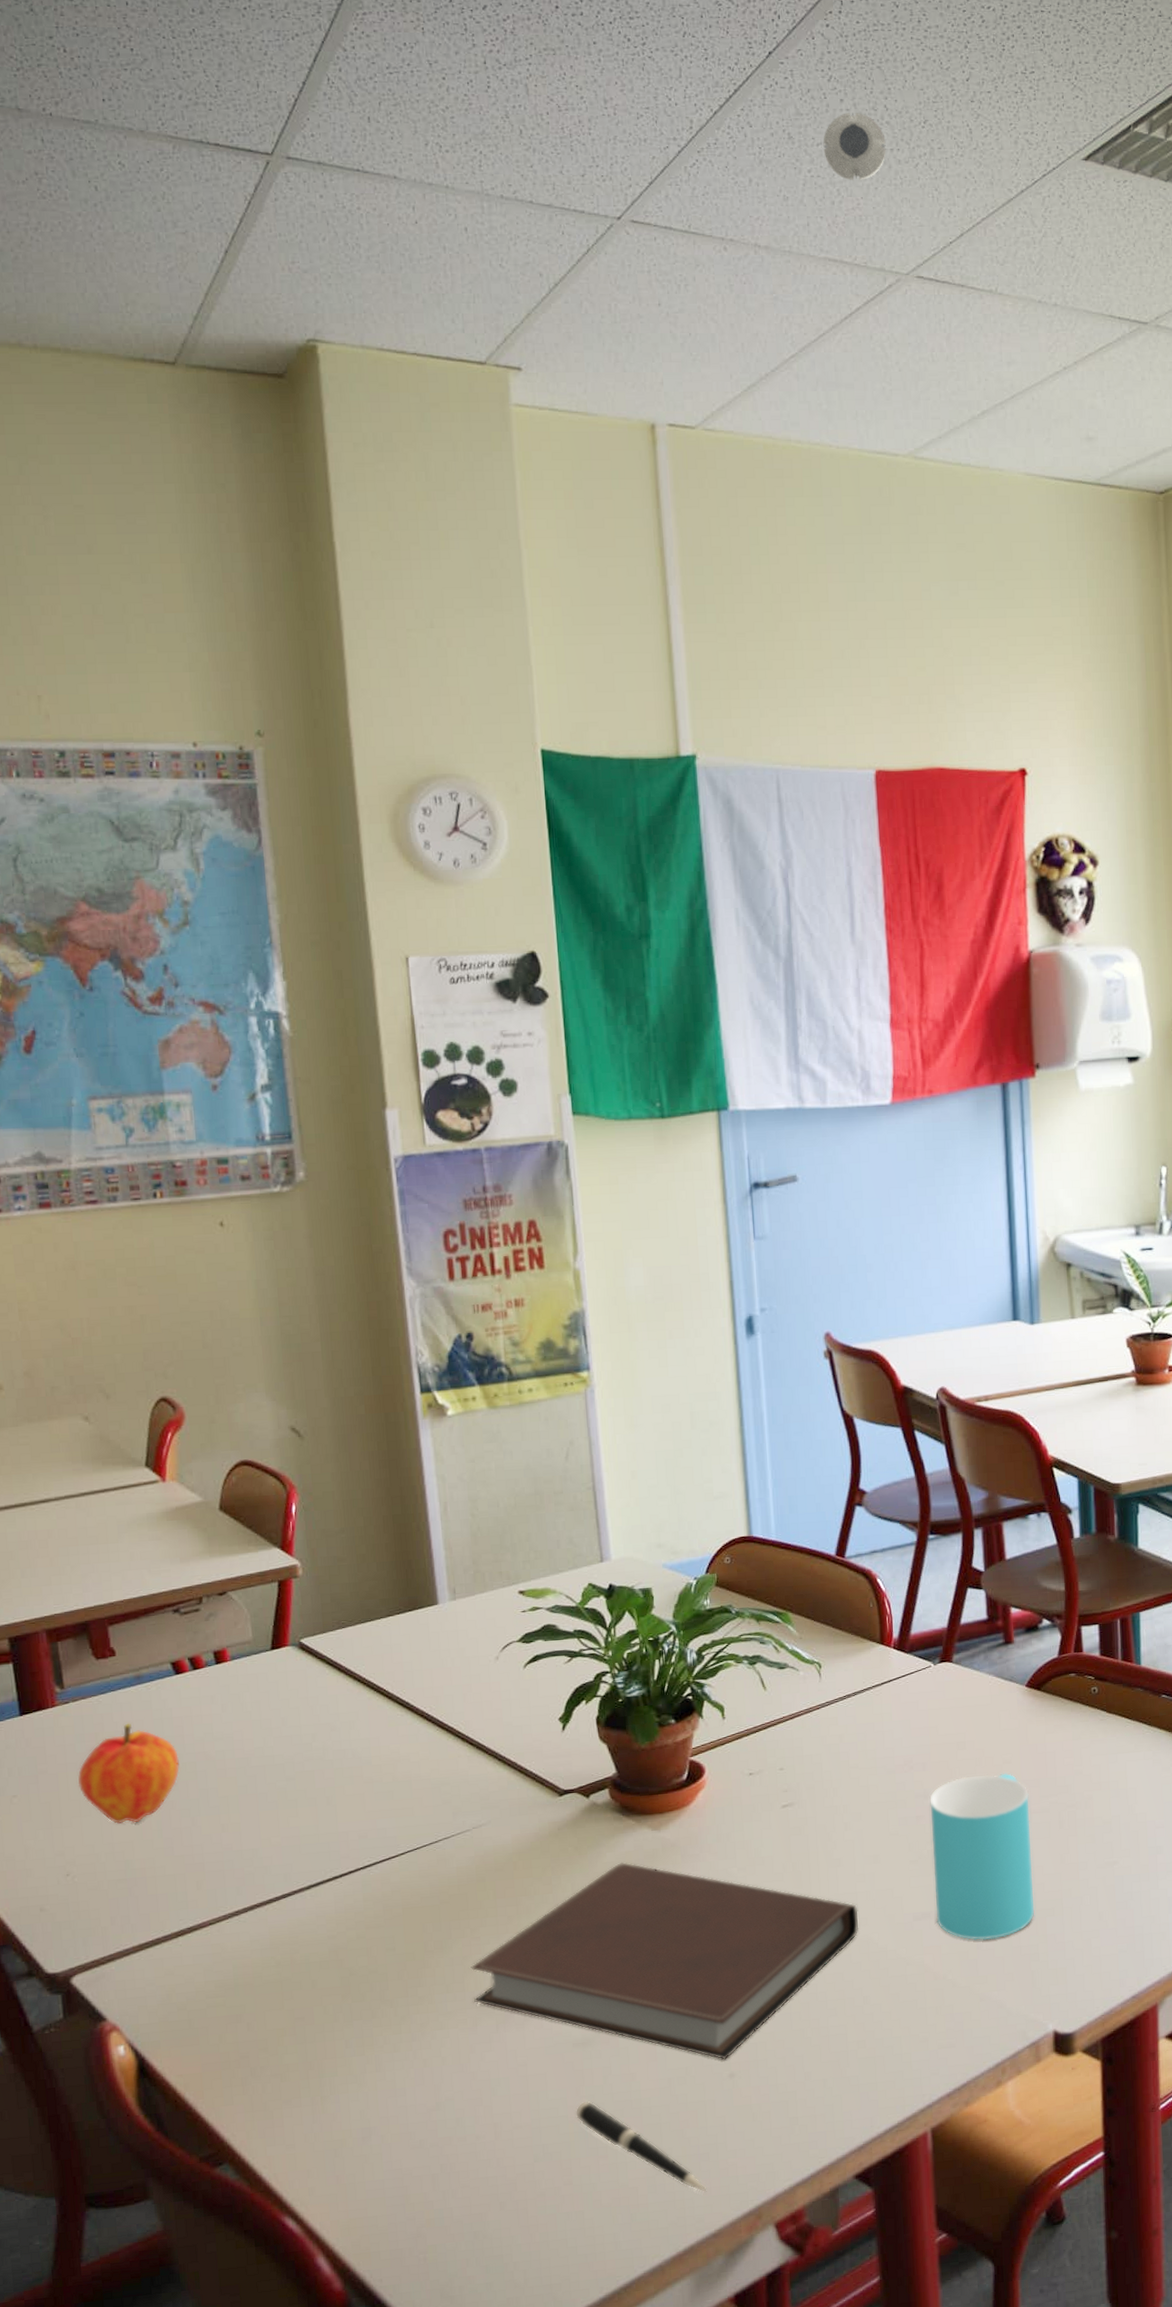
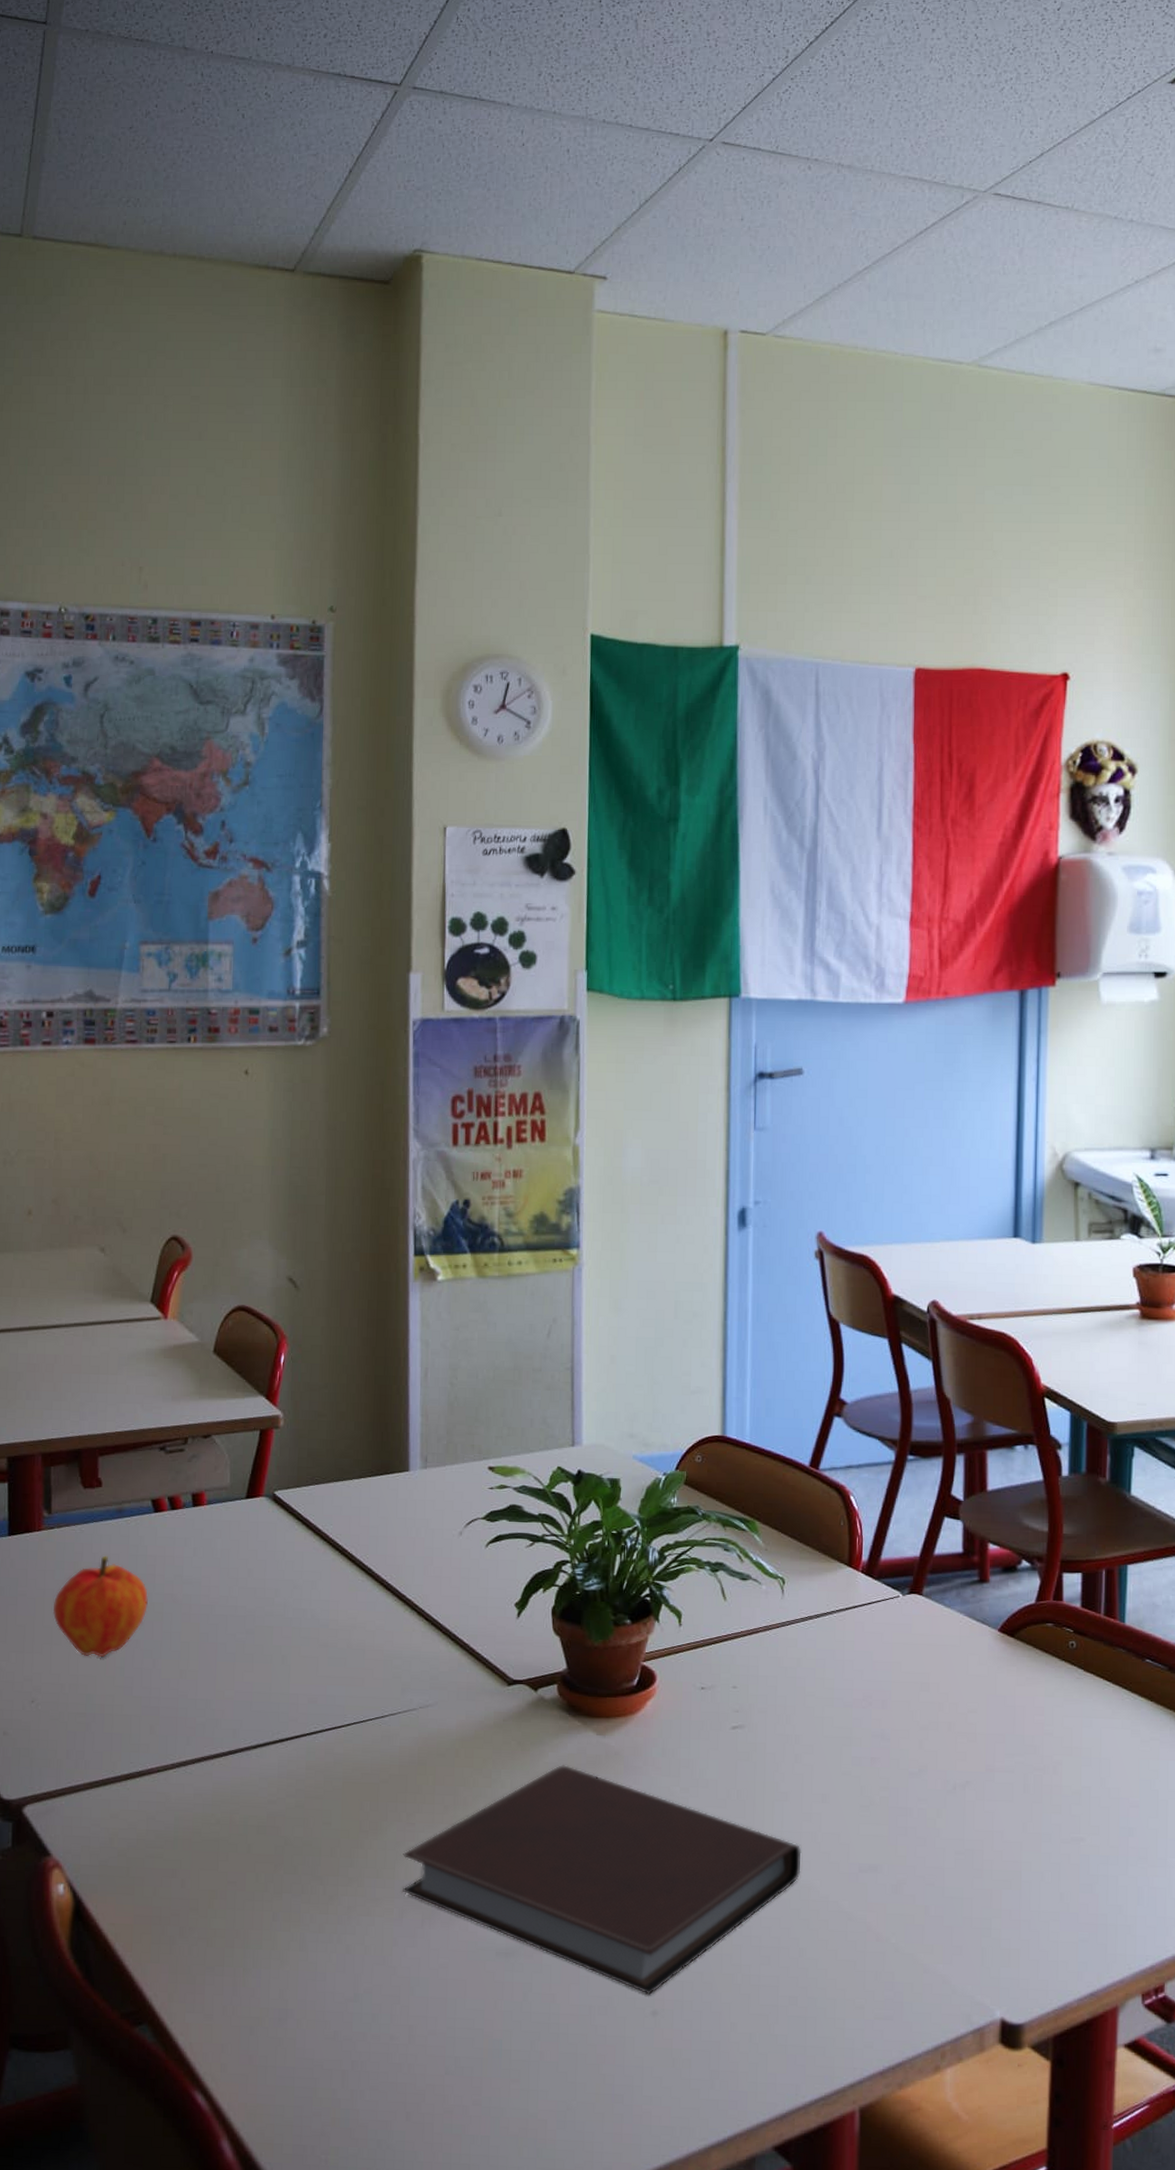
pen: present [575,2100,707,2192] -> none [491,2016,618,2138]
smoke detector: present [823,113,886,181] -> none [912,41,974,105]
cup: present [929,1773,1035,1941] -> none [883,1721,993,1905]

